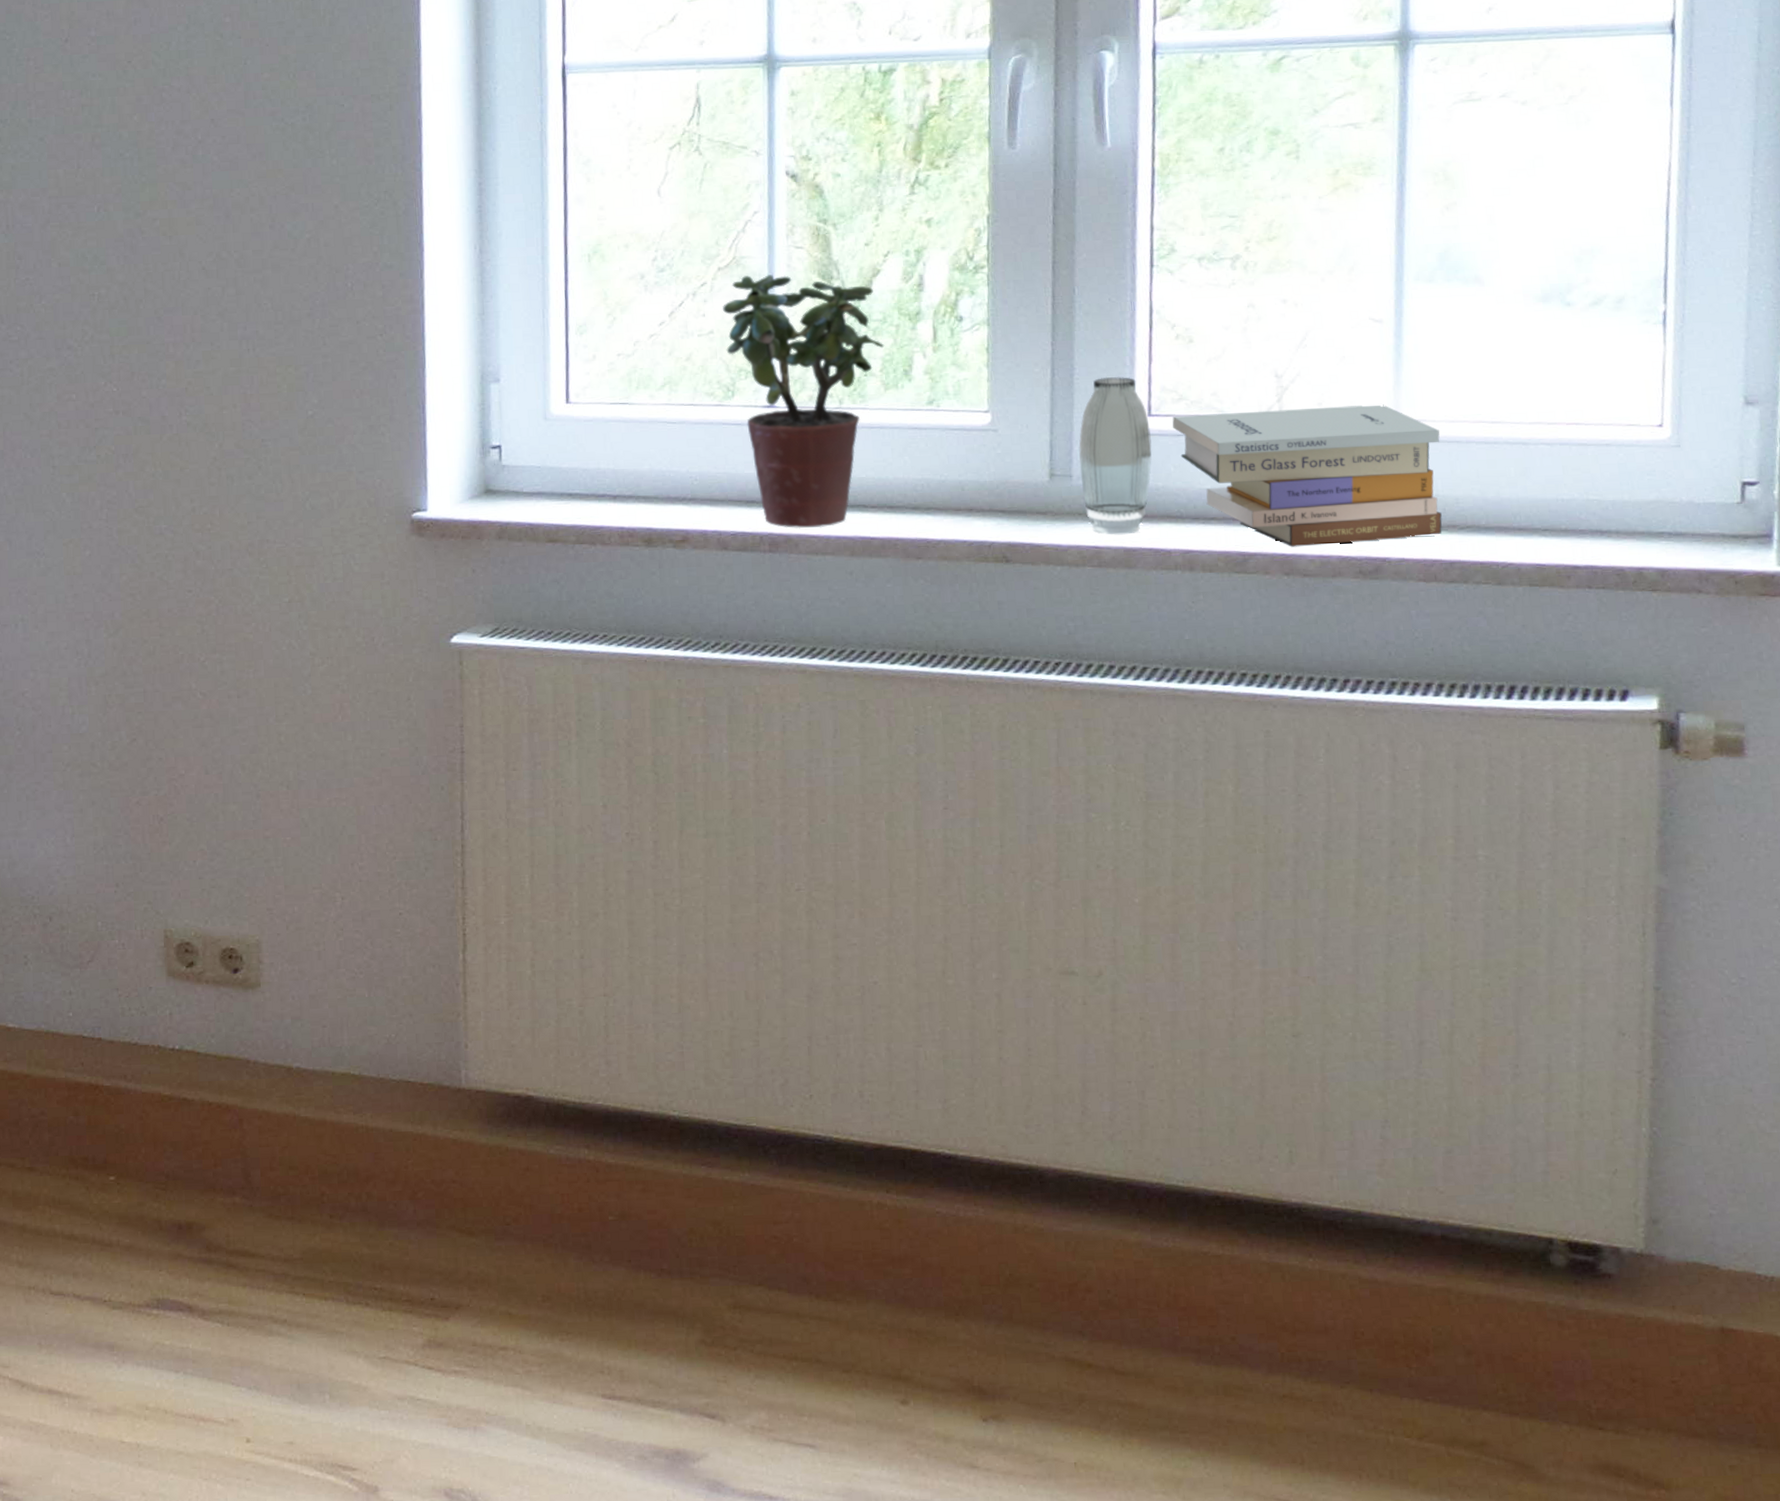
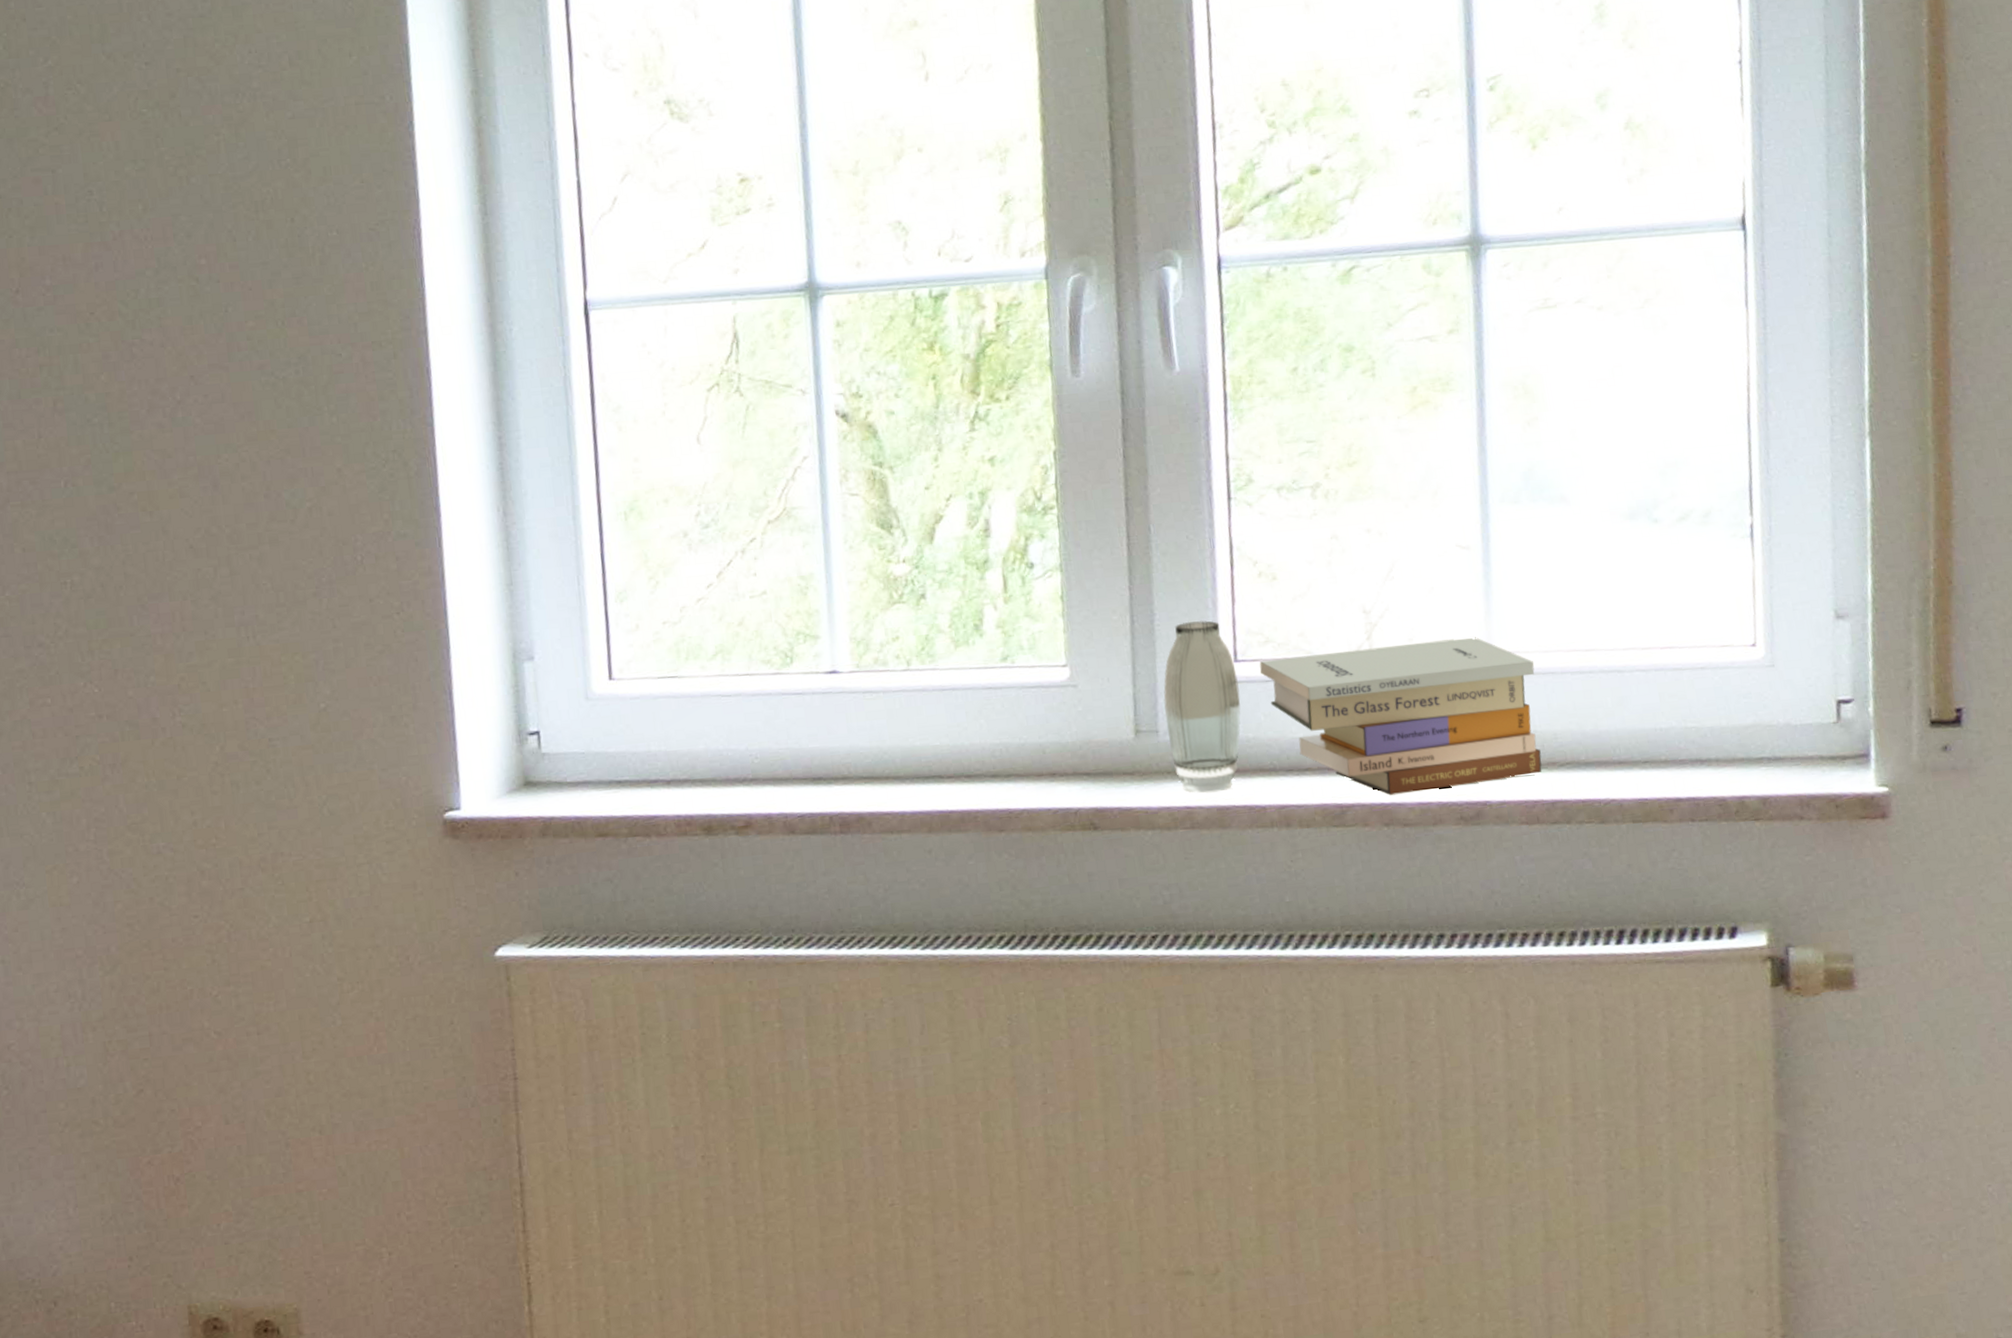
potted plant: present [723,274,885,529] -> none [775,526,952,806]

